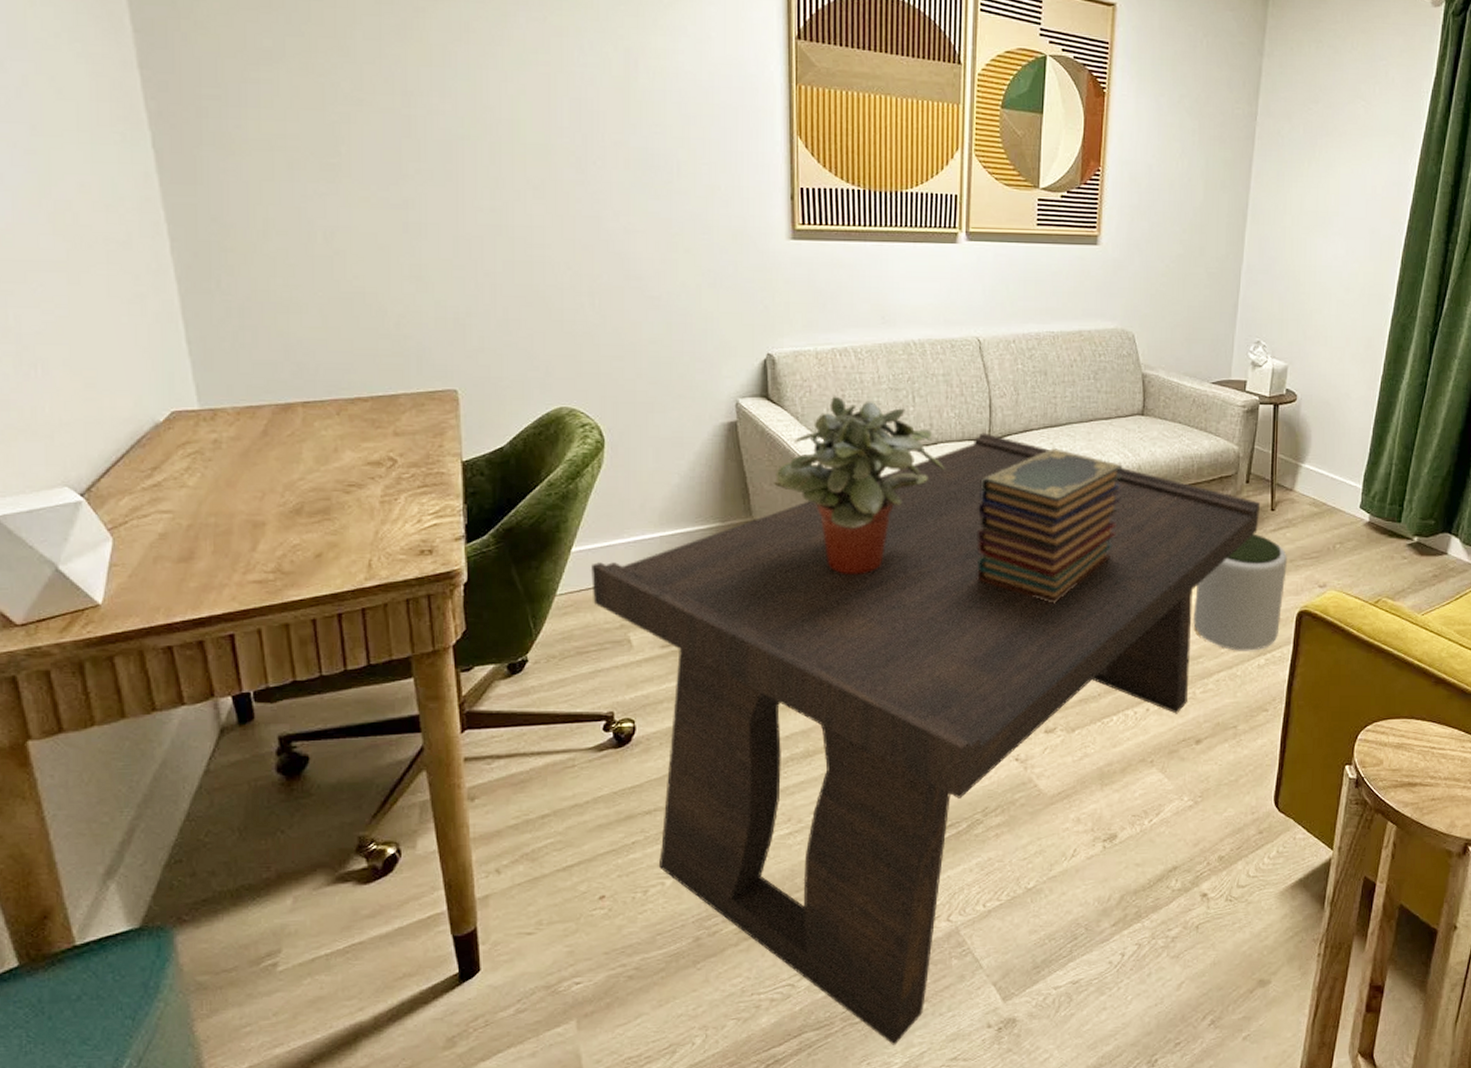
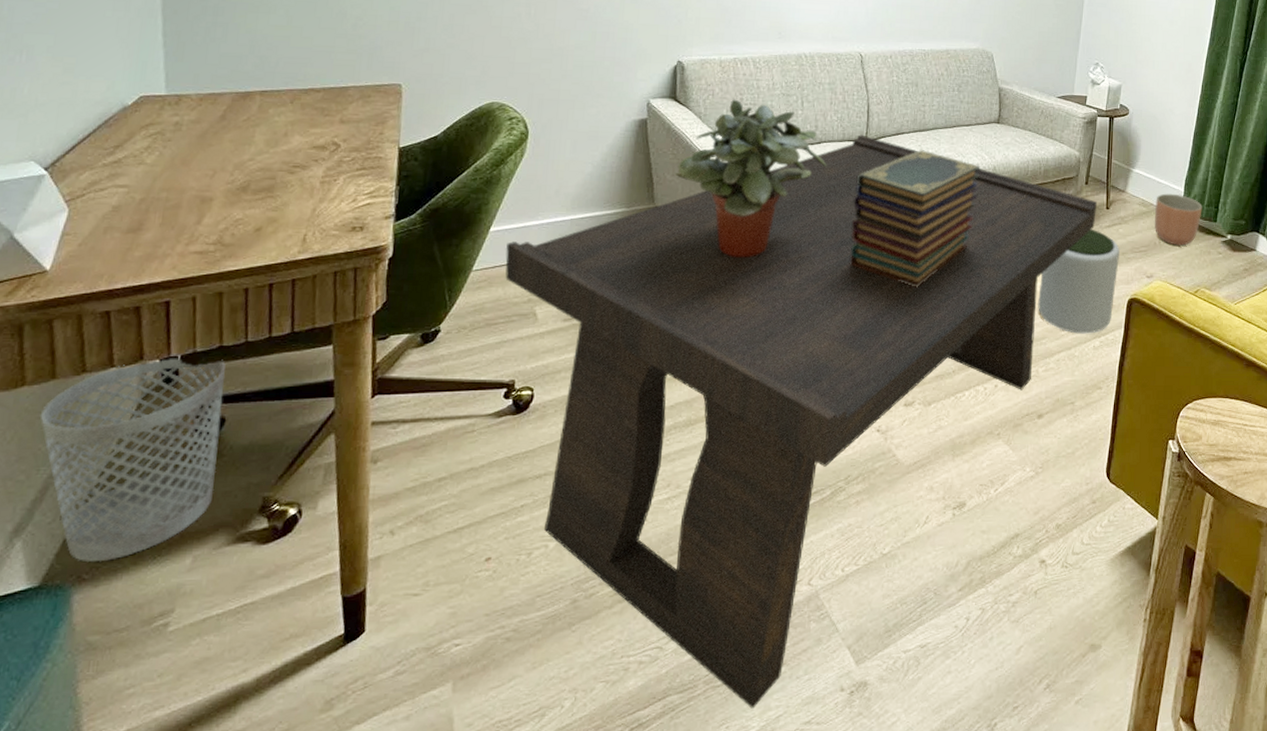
wastebasket: none [115,694,307,904] -> present [40,358,226,562]
planter: none [1327,491,1384,552] -> present [1154,193,1202,247]

